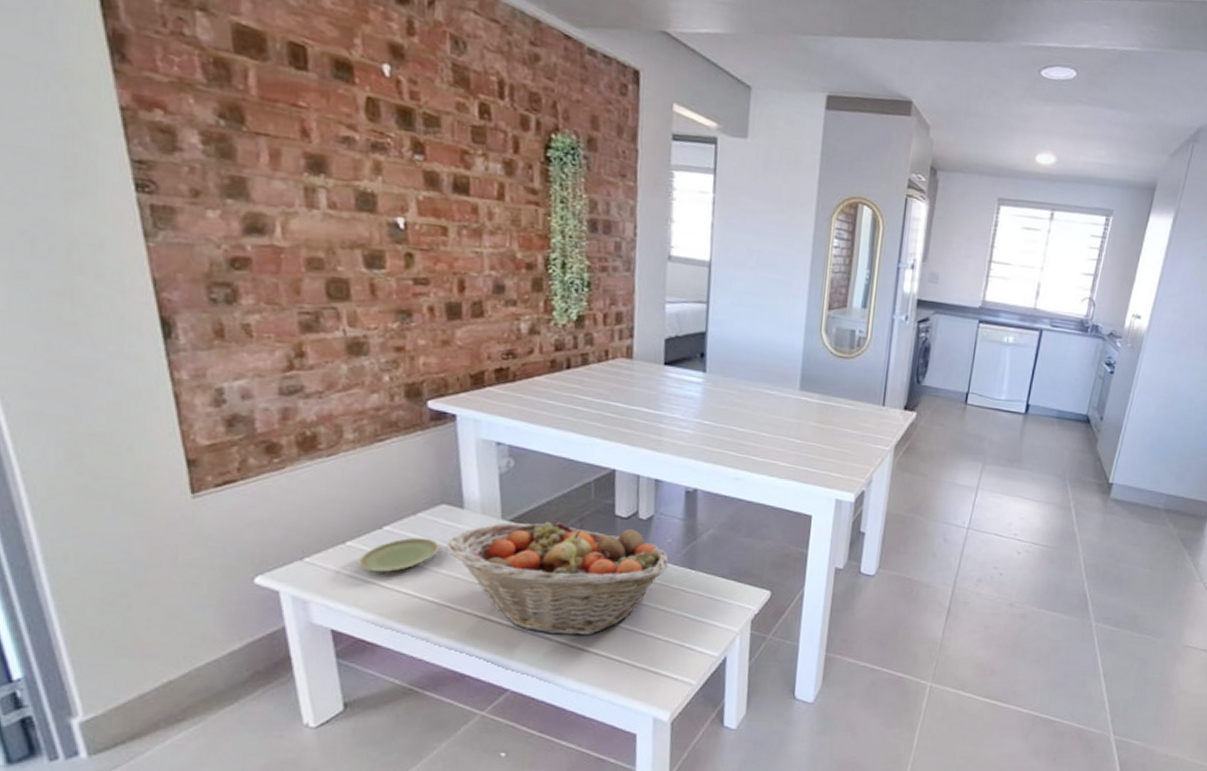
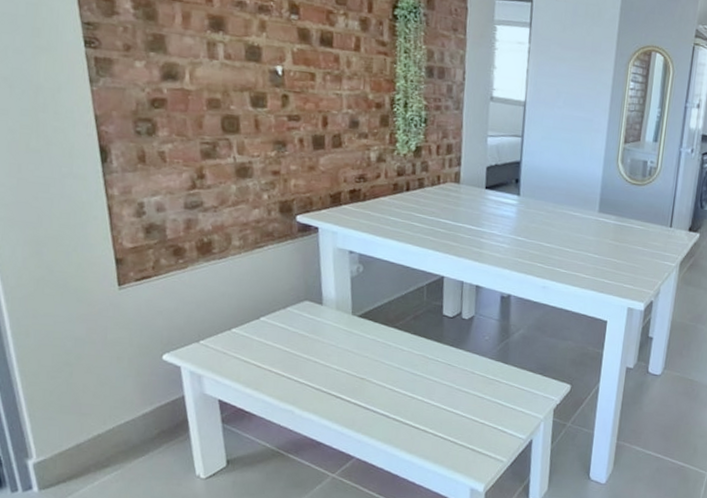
plate: present [359,537,440,572] -> none [241,327,303,355]
fruit basket: present [446,521,669,636] -> none [308,317,487,415]

